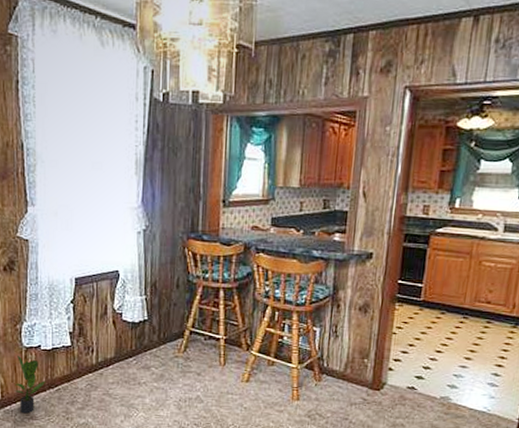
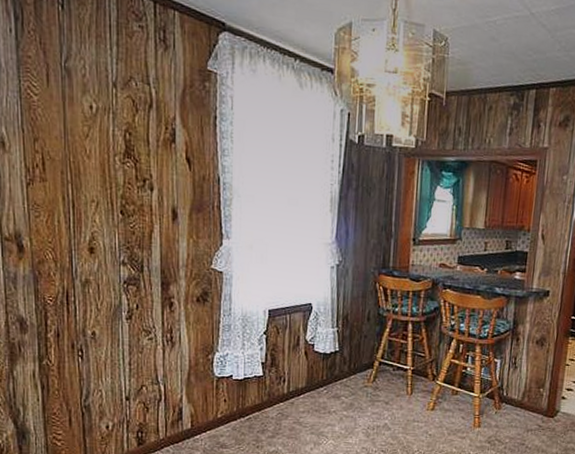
potted plant: present [14,356,45,414] -> none [204,385,236,443]

